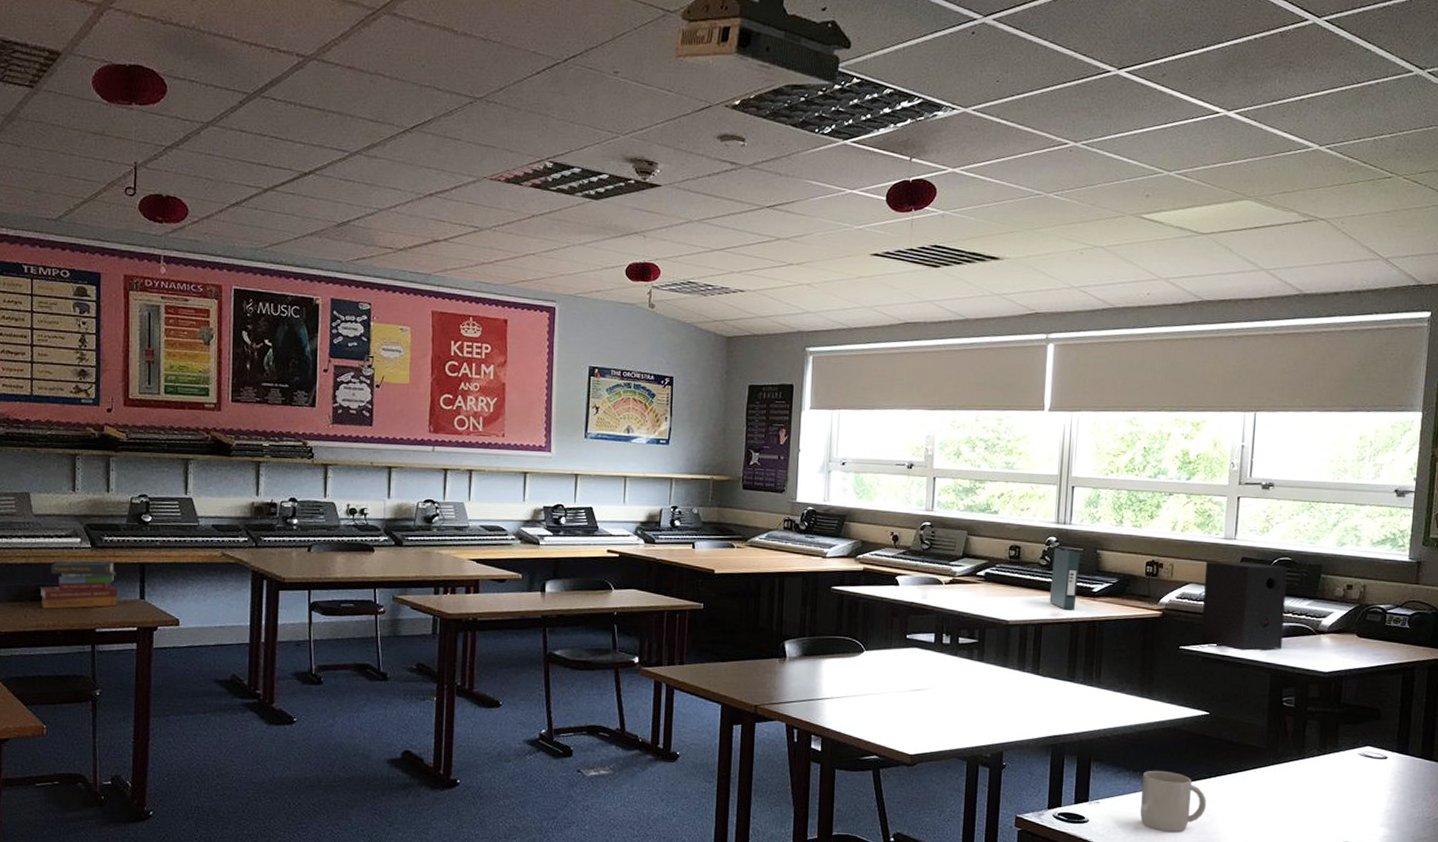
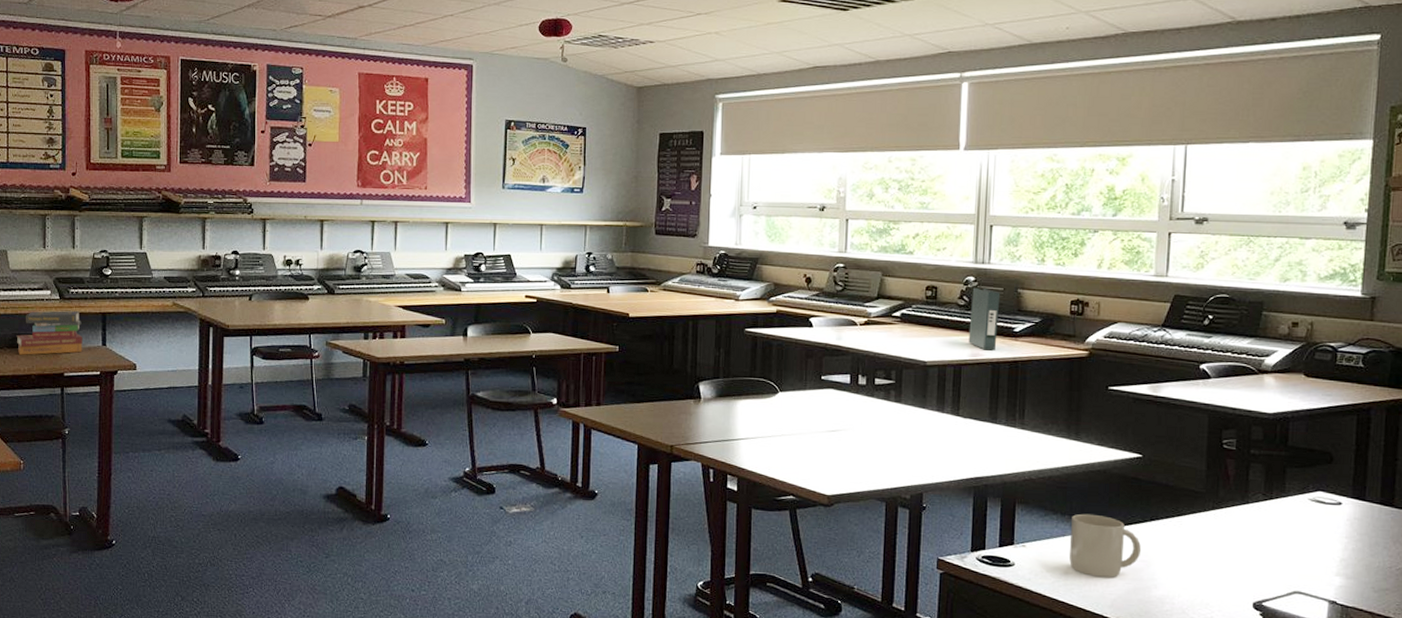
speaker: present [1201,561,1288,651] -> none [1131,299,1225,391]

